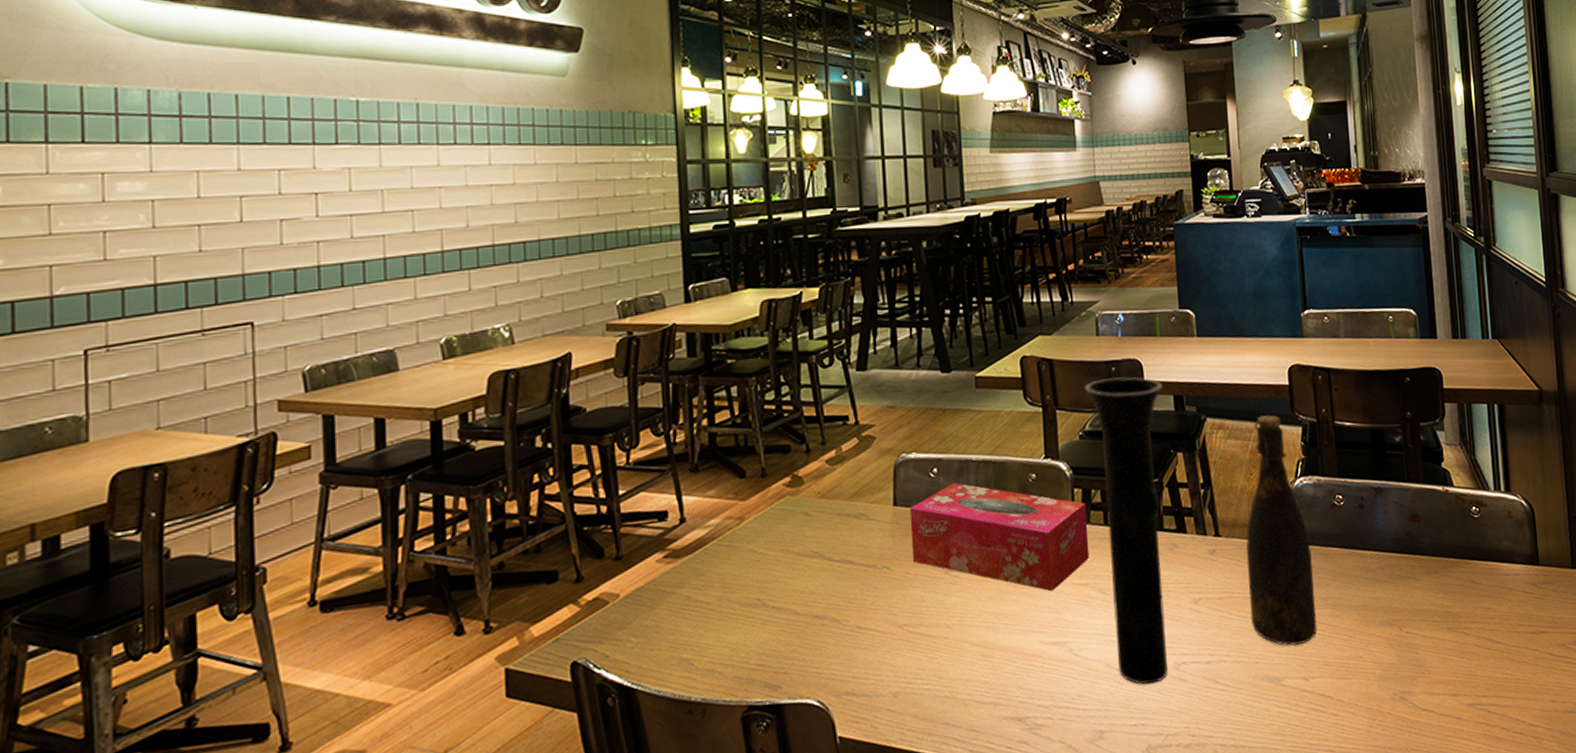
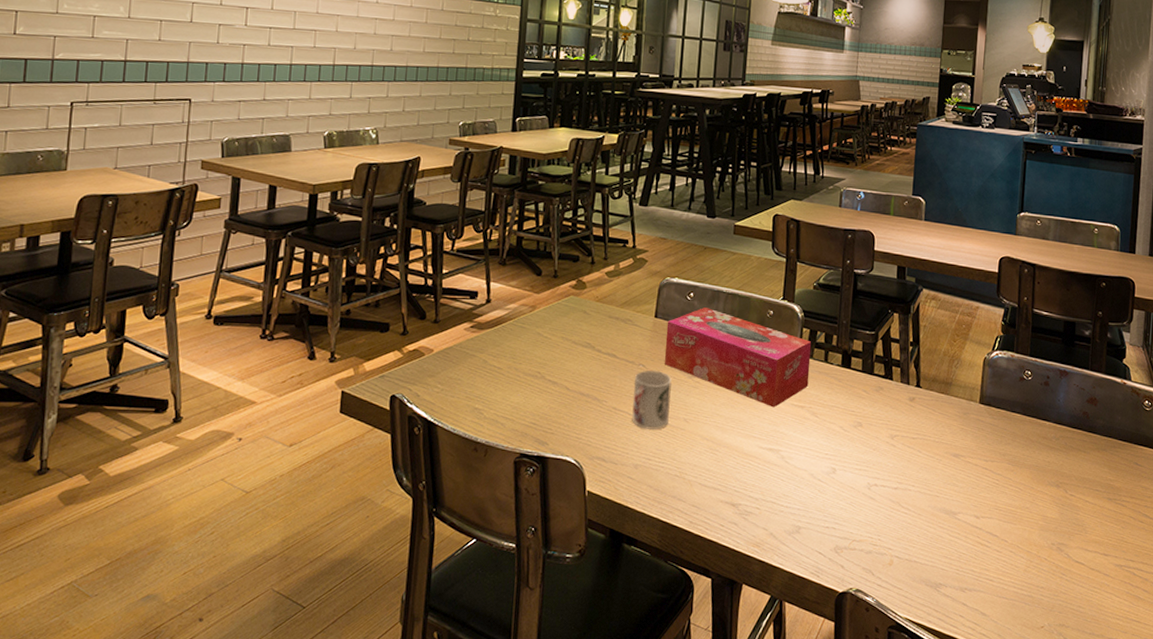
cup: none [879,571,928,646] -> present [631,370,672,431]
vase: present [1084,377,1168,685] -> none [820,243,890,497]
bottle: present [1246,415,1317,646] -> none [937,294,998,489]

